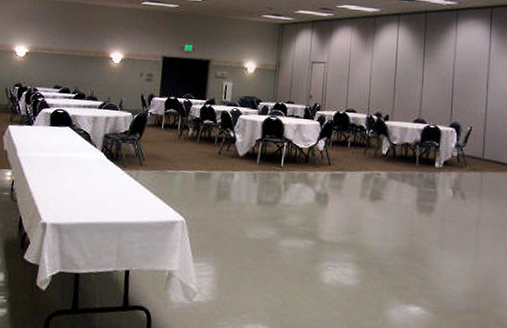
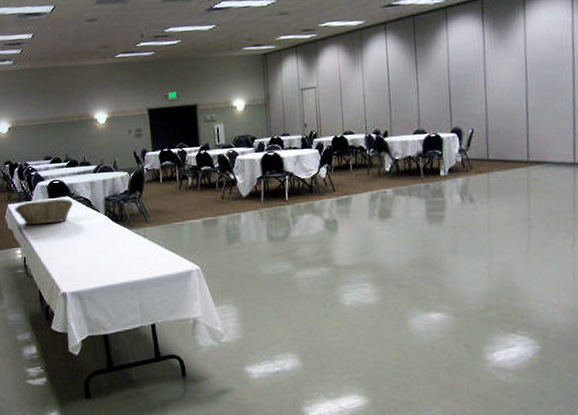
fruit basket: none [14,126,72,151] -> present [15,199,73,226]

